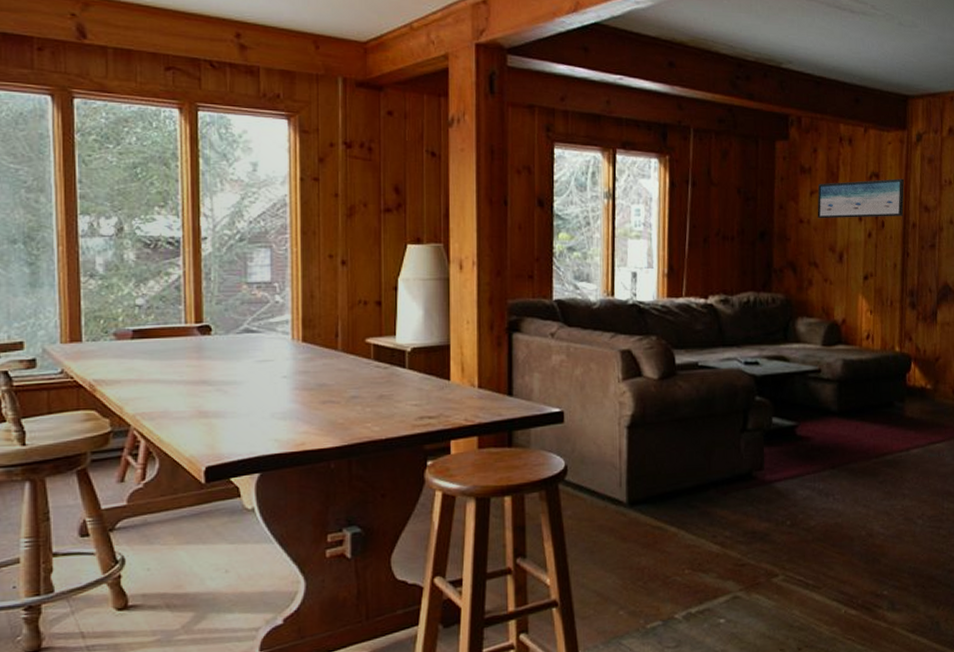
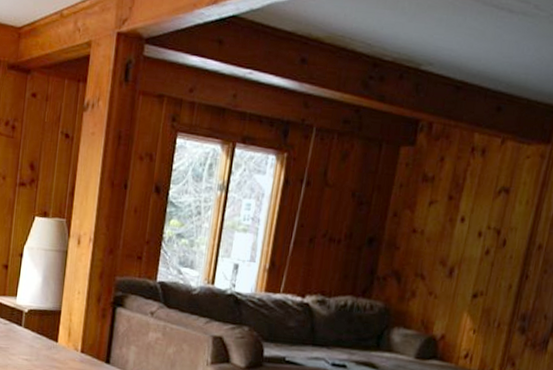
wall art: present [817,178,905,219] -> none [432,193,538,237]

